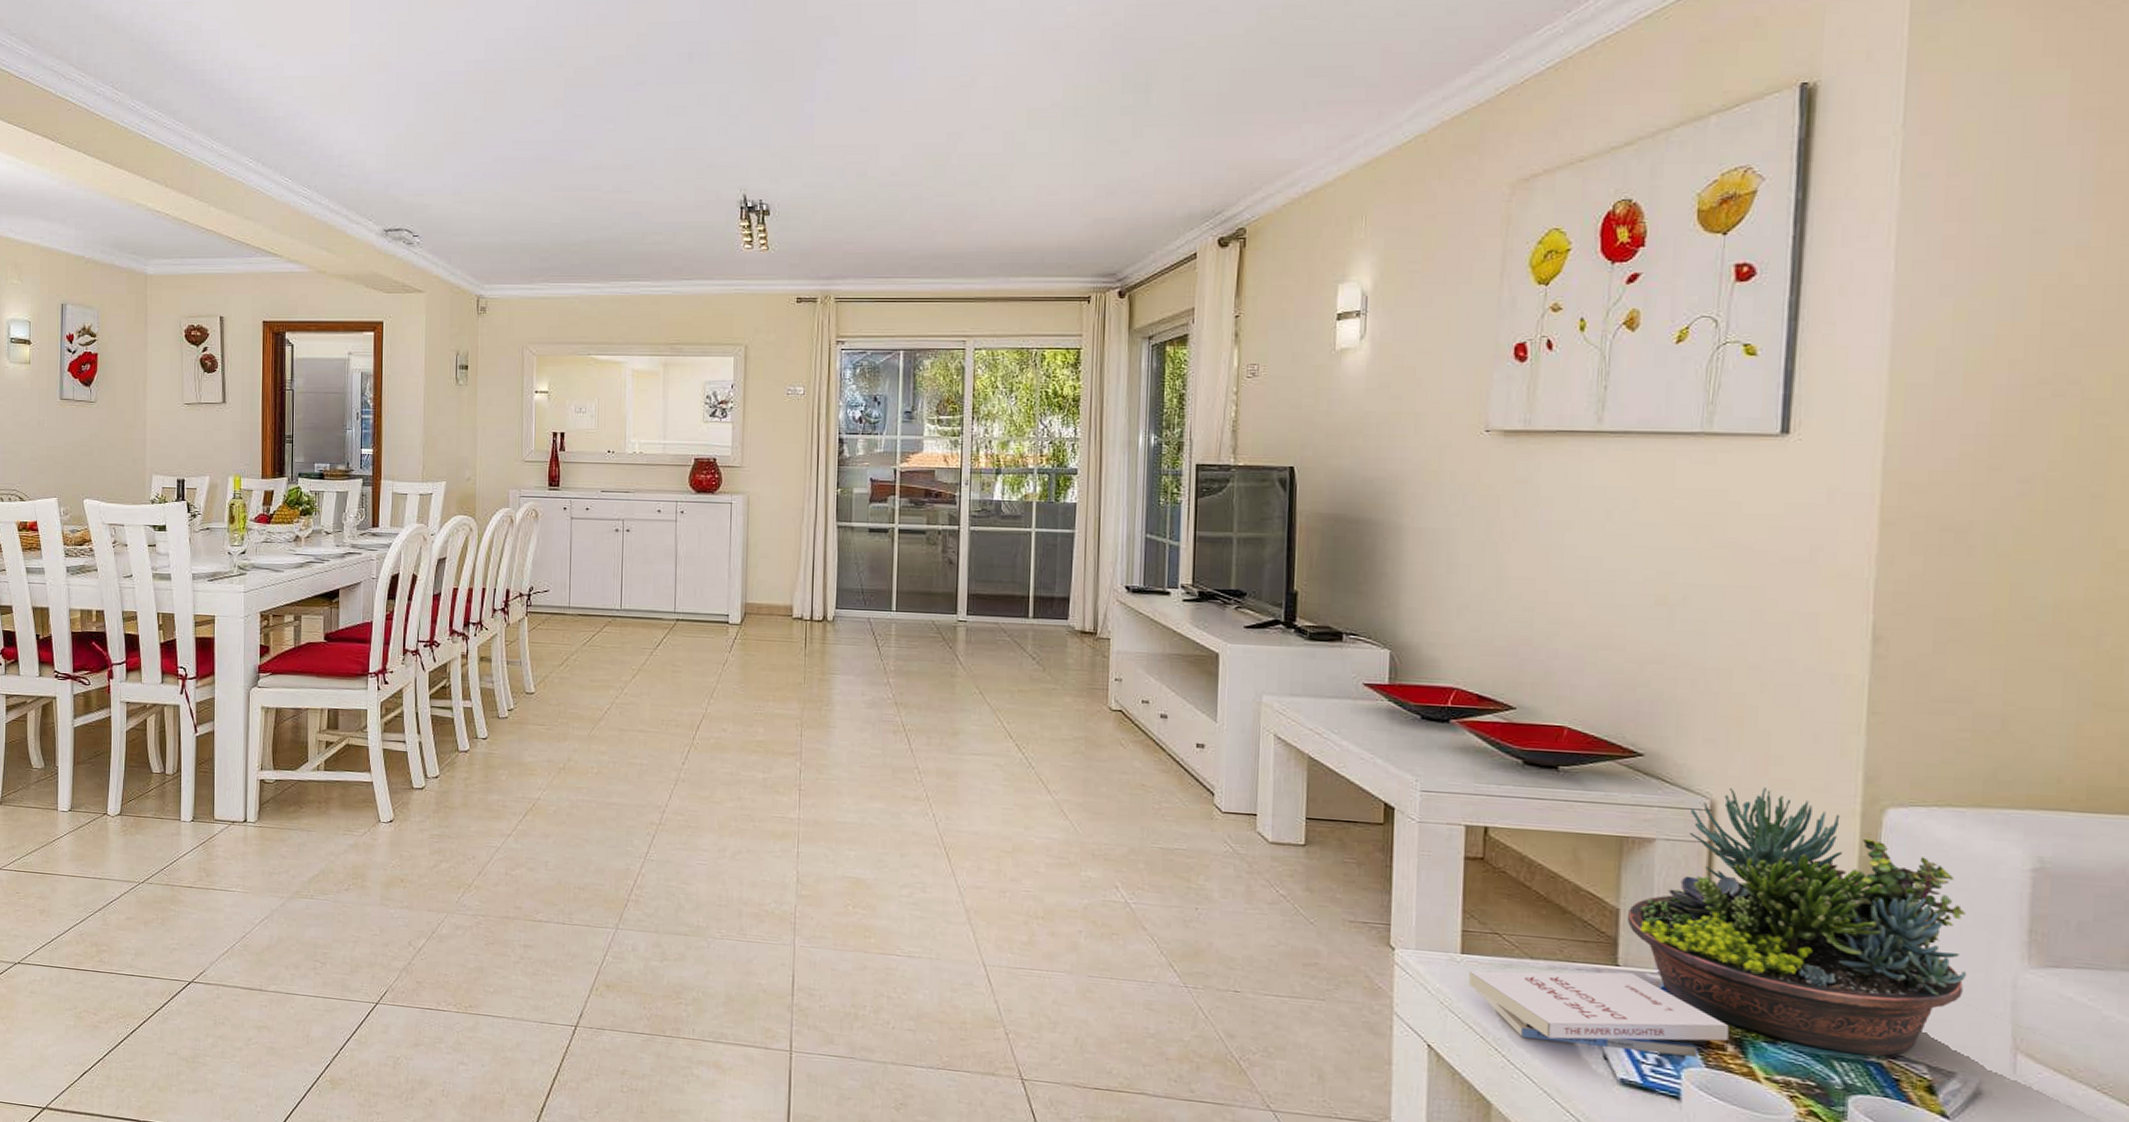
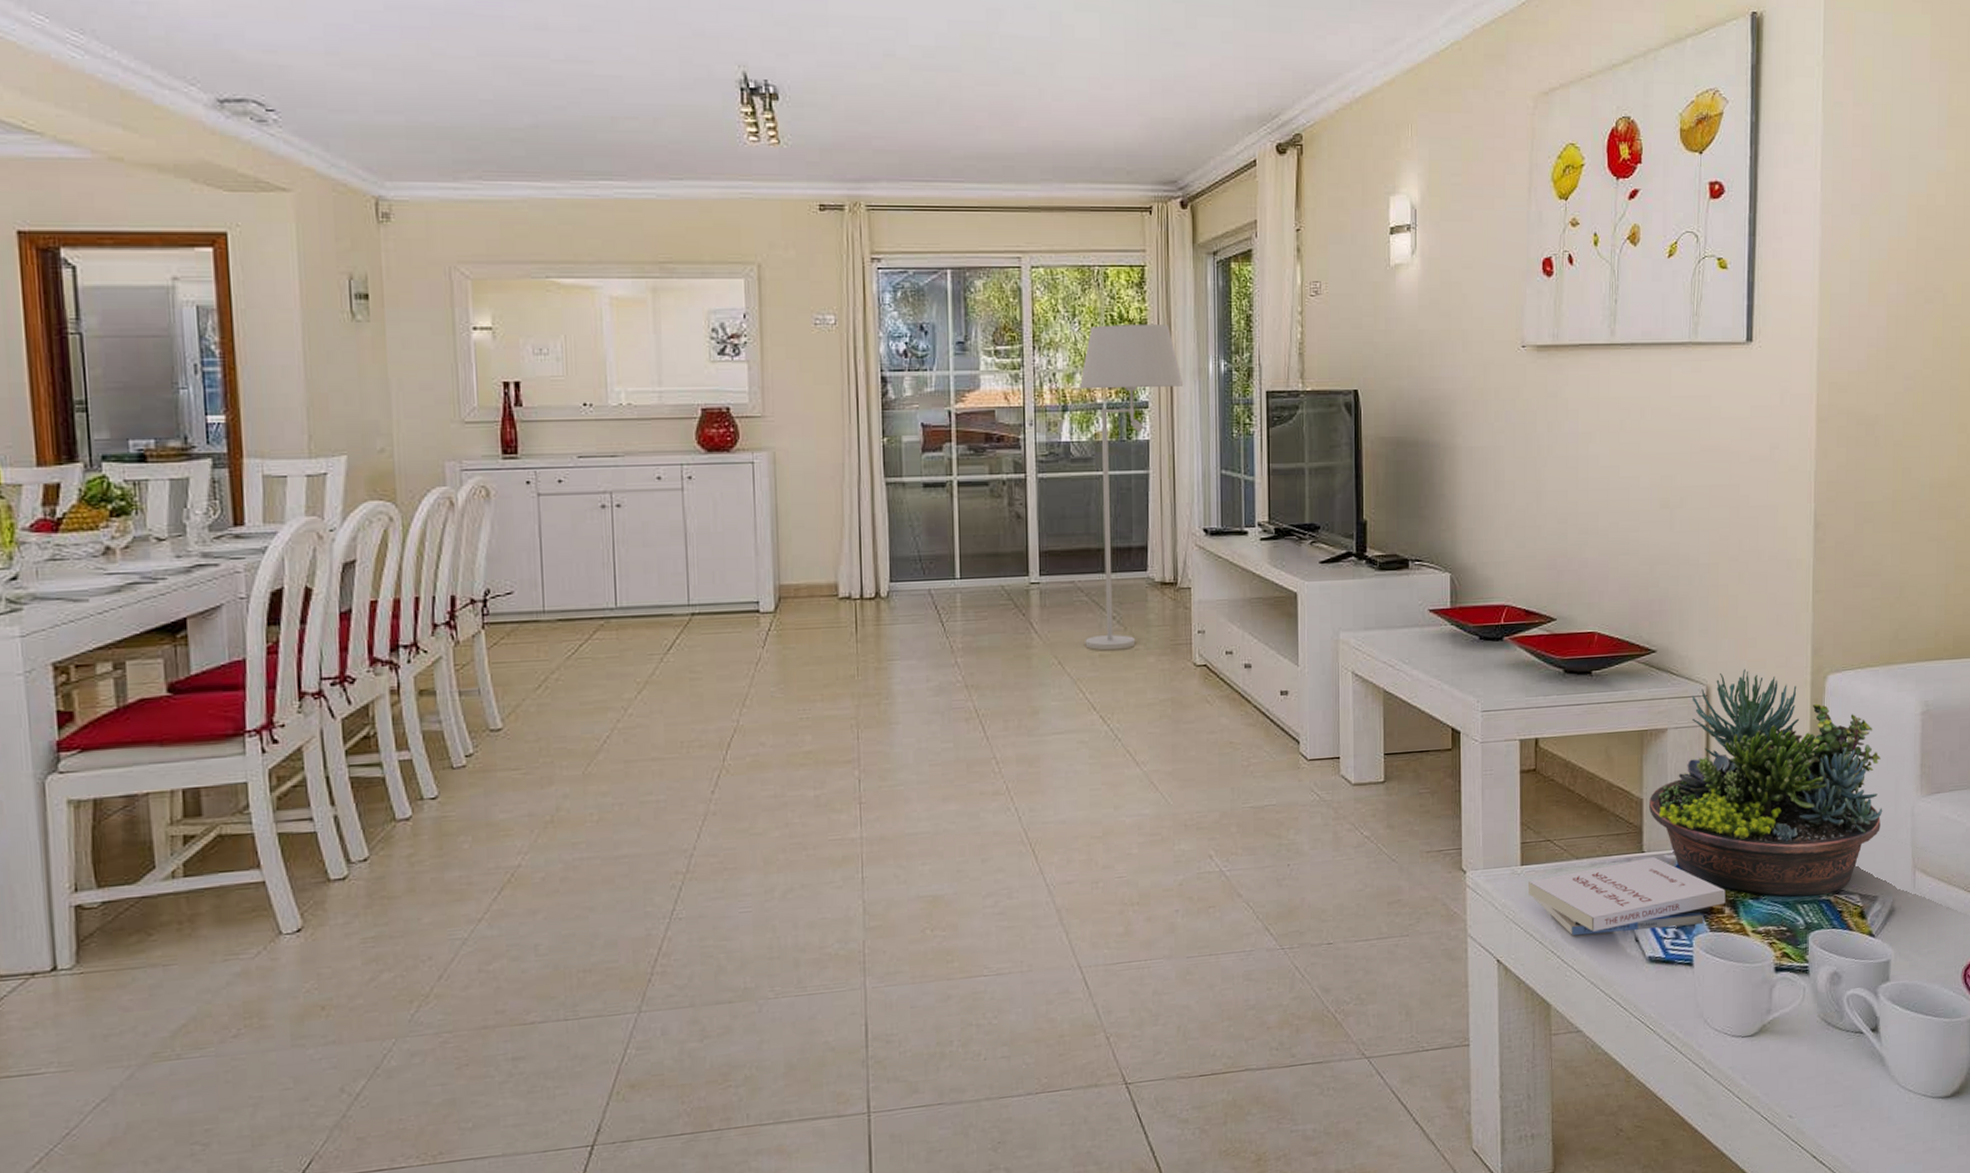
floor lamp: none [1005,400,1112,689] -> present [1080,325,1183,653]

